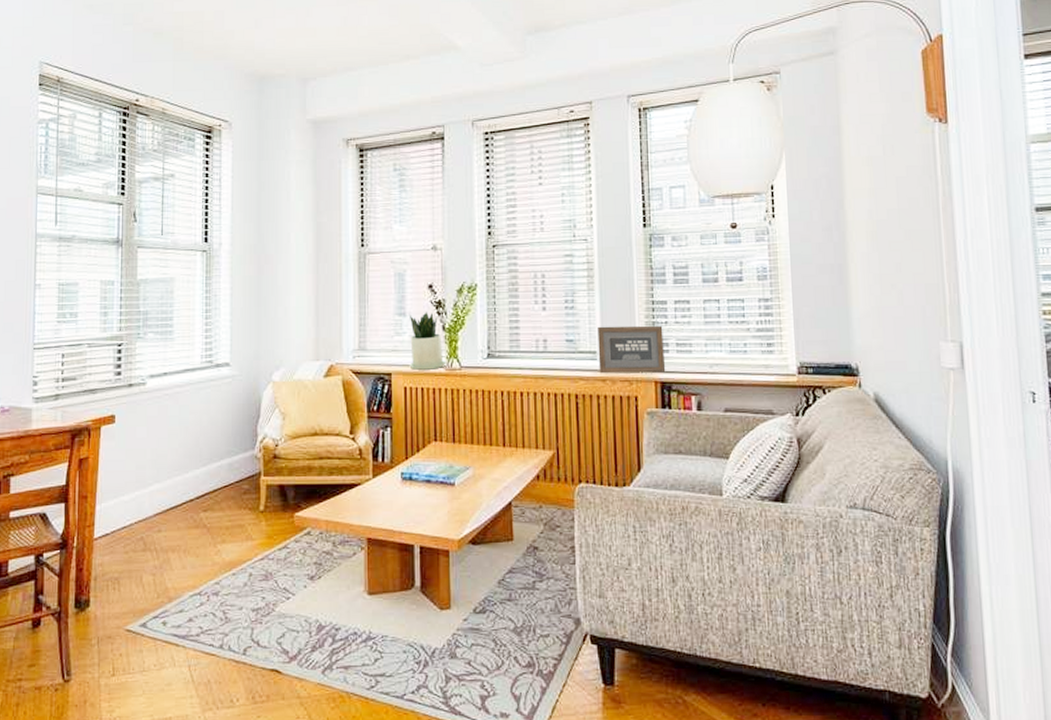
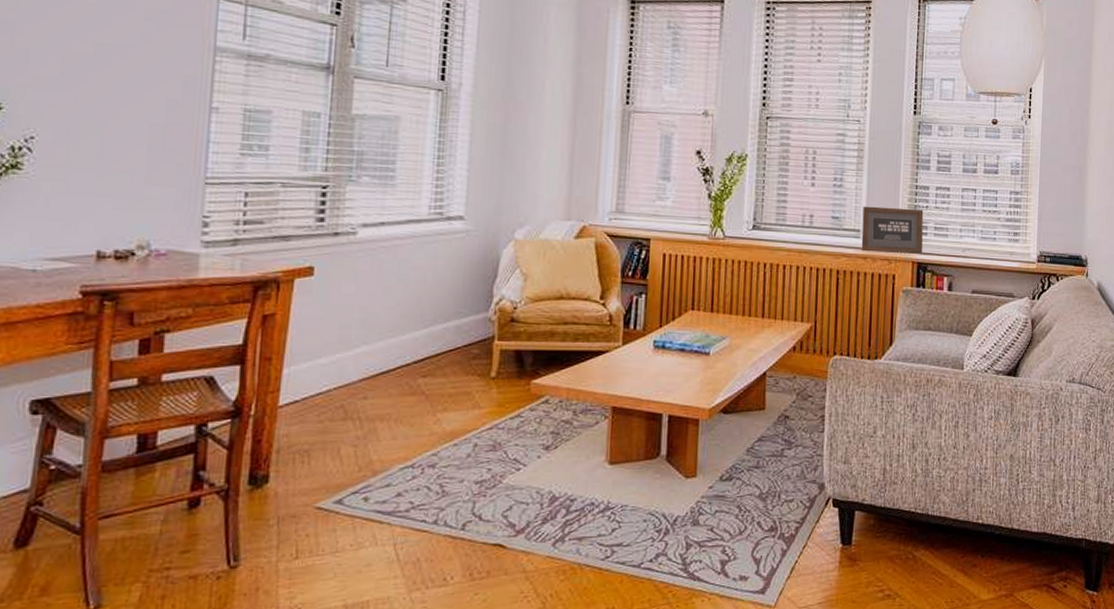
planter: present [409,312,447,370] -> none [670,178,710,238]

